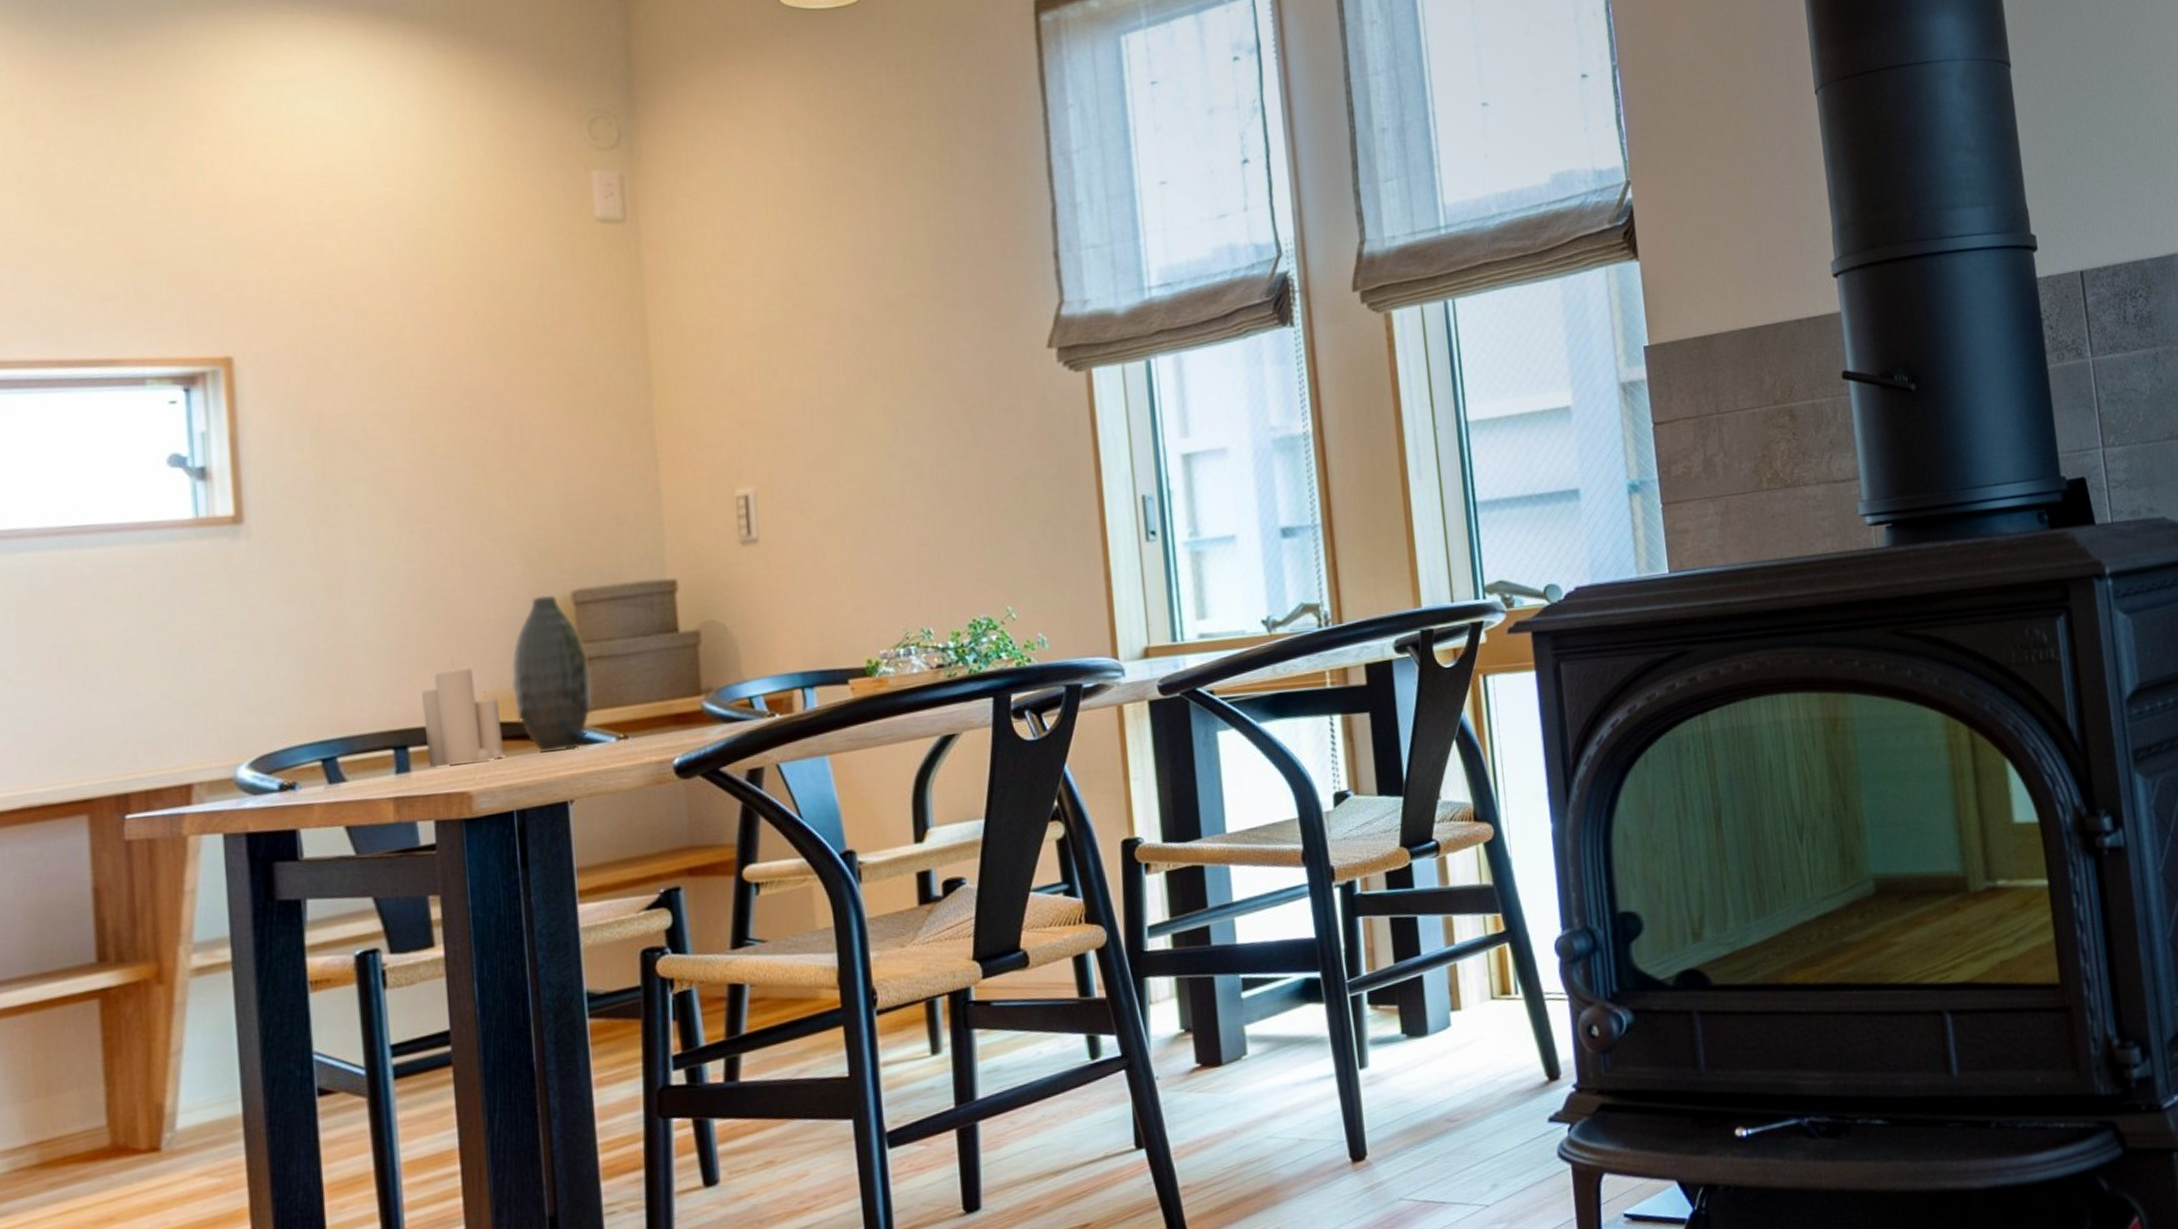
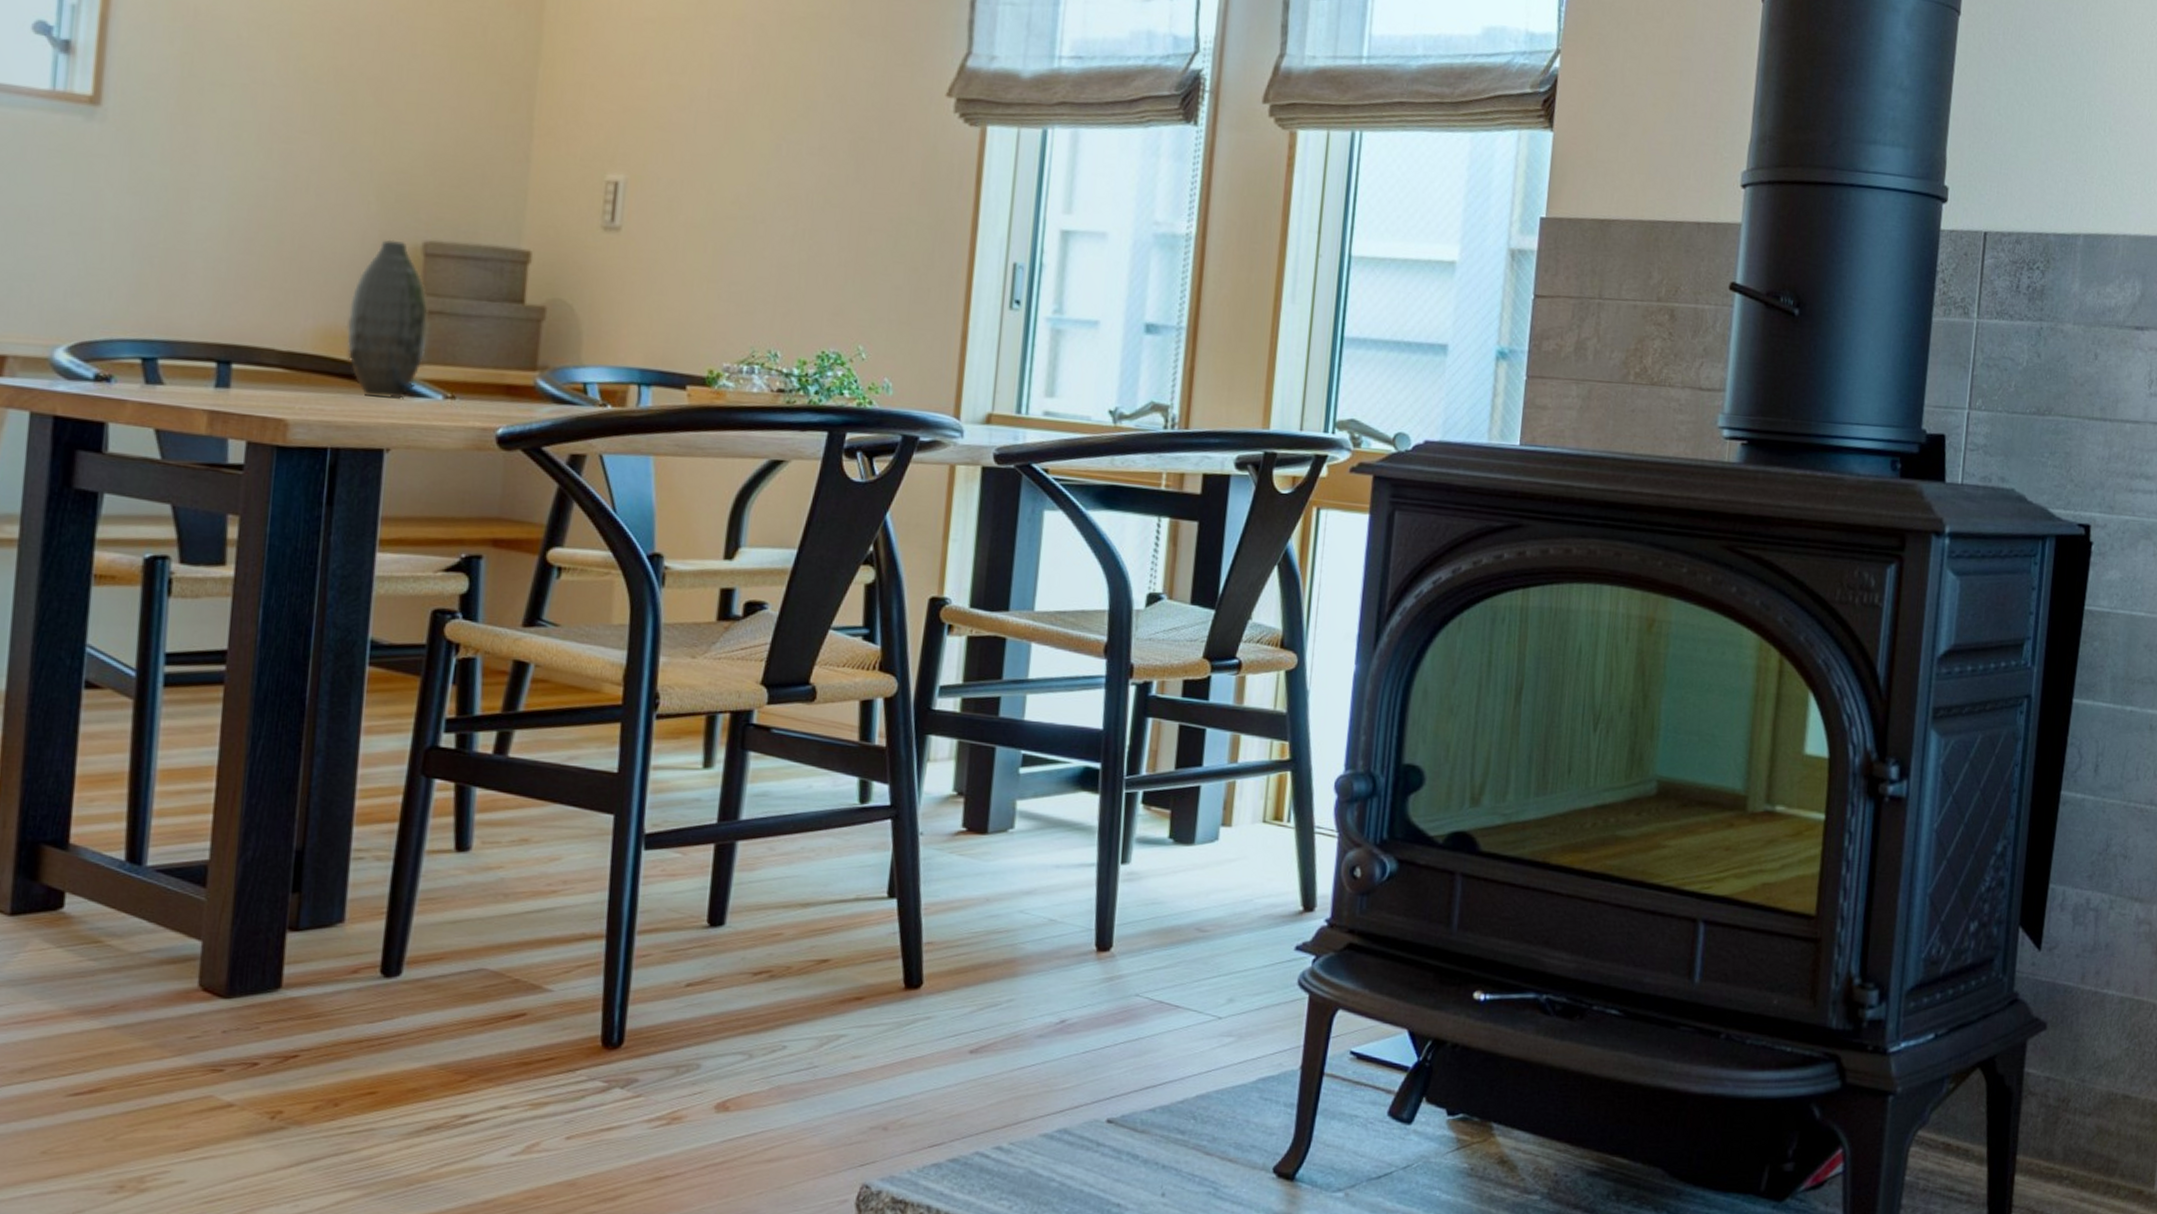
candle: present [422,658,504,767] -> none [249,284,331,393]

